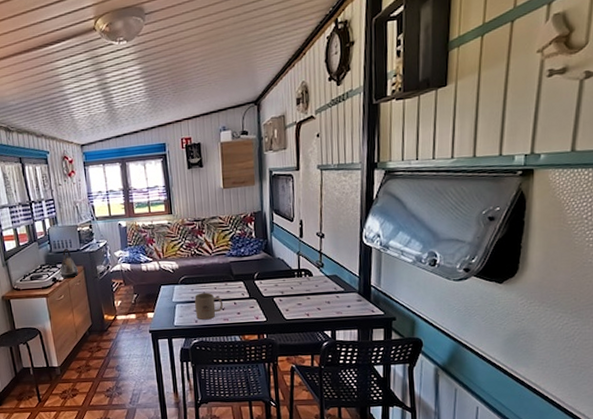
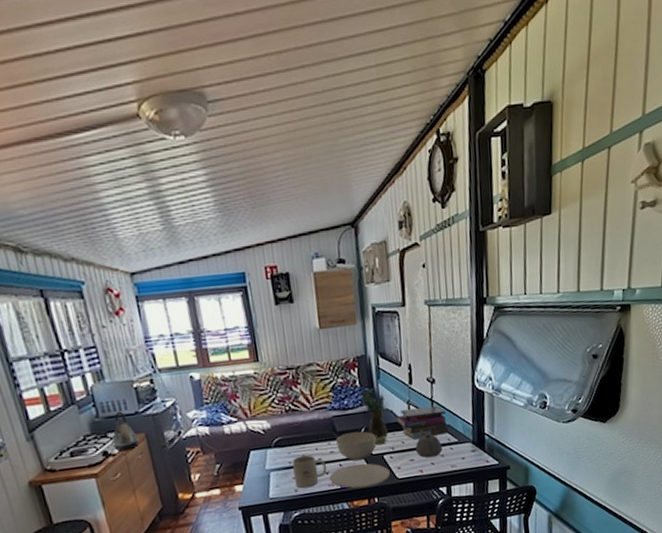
plate: none [225,303,278,325] -> present [330,463,390,489]
bowl: none [231,275,268,301] -> present [335,431,377,462]
vase: none [255,239,279,289] -> present [359,388,388,446]
books: none [287,257,335,287] -> present [397,405,449,440]
teapot: none [303,278,329,303] -> present [415,429,443,458]

